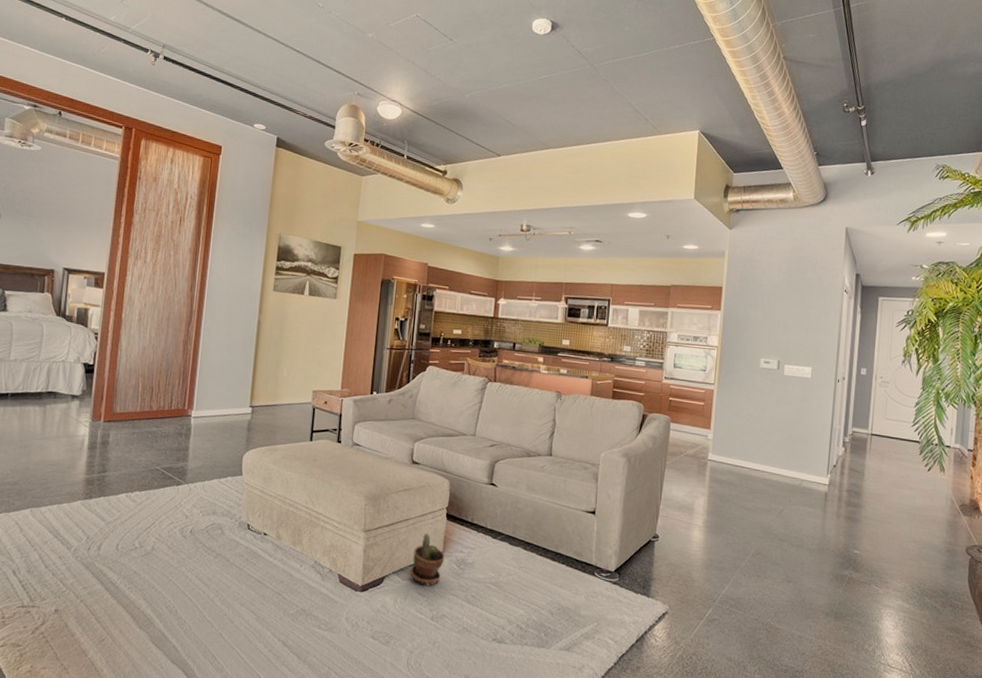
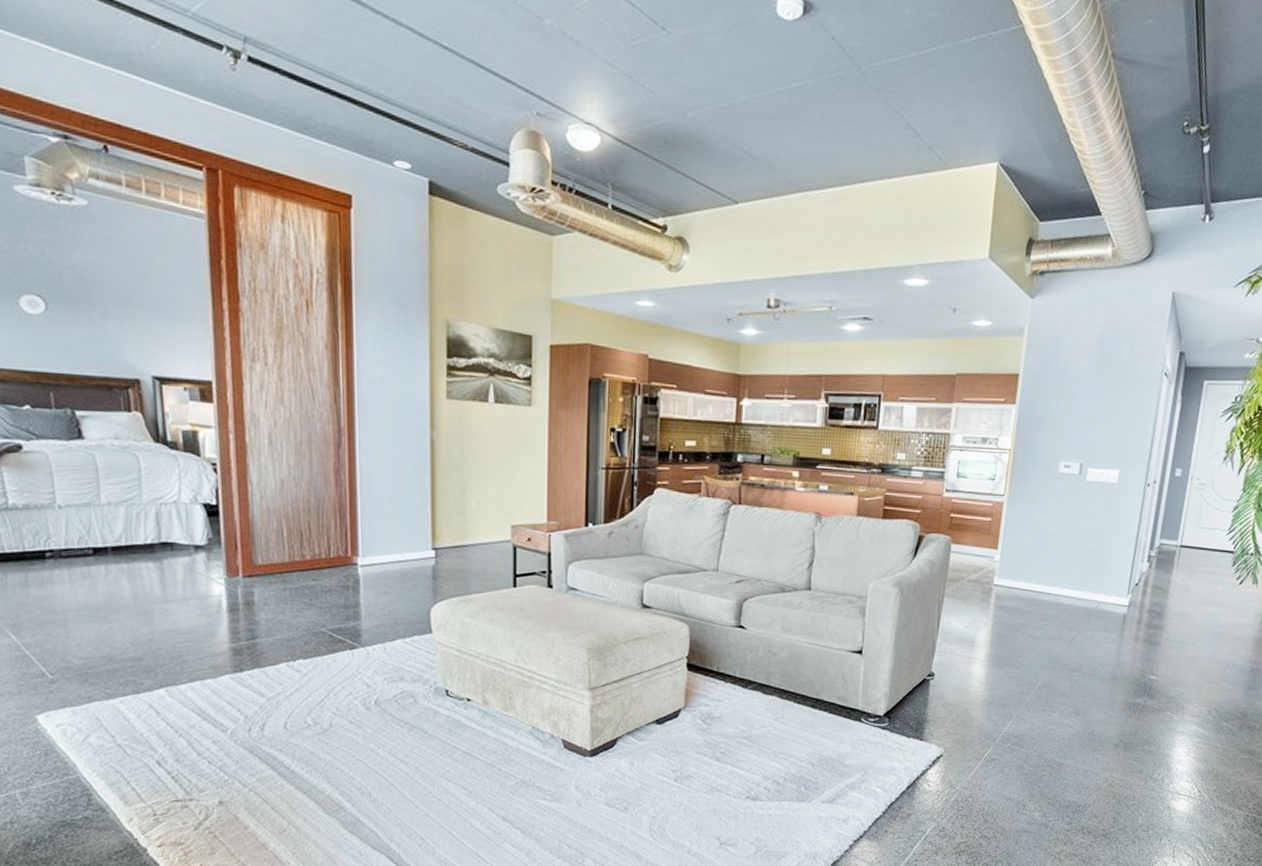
potted plant: present [409,533,445,586] -> none [646,687,688,745]

